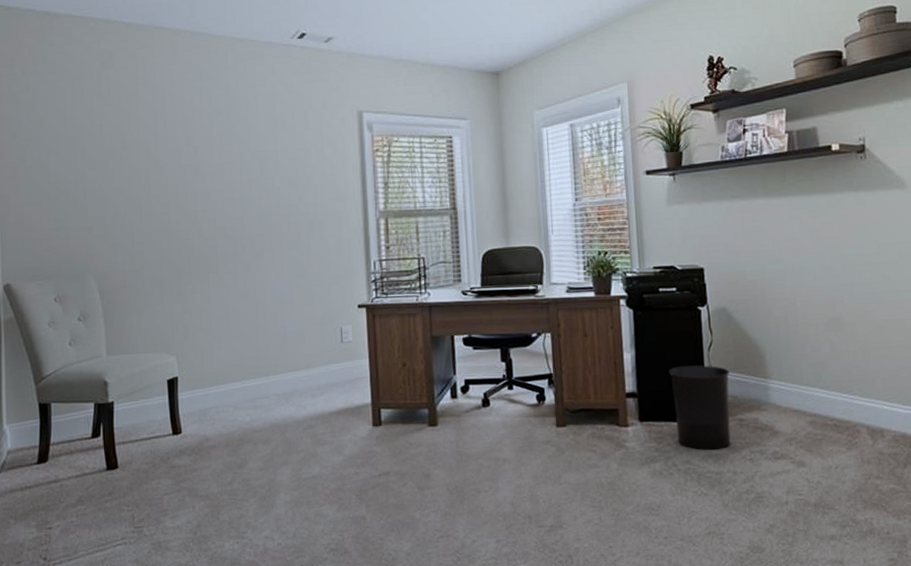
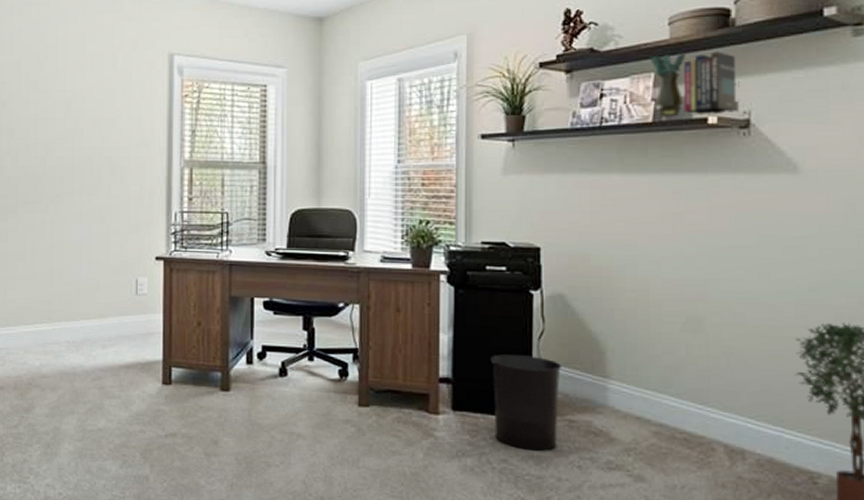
vase: none [780,87,812,147] -> present [648,49,685,117]
books: none [808,88,856,144] -> present [682,51,740,115]

